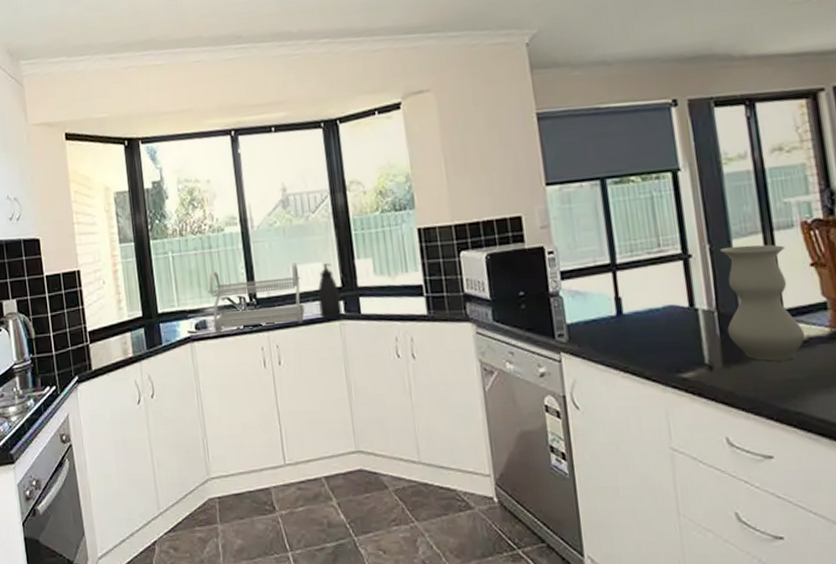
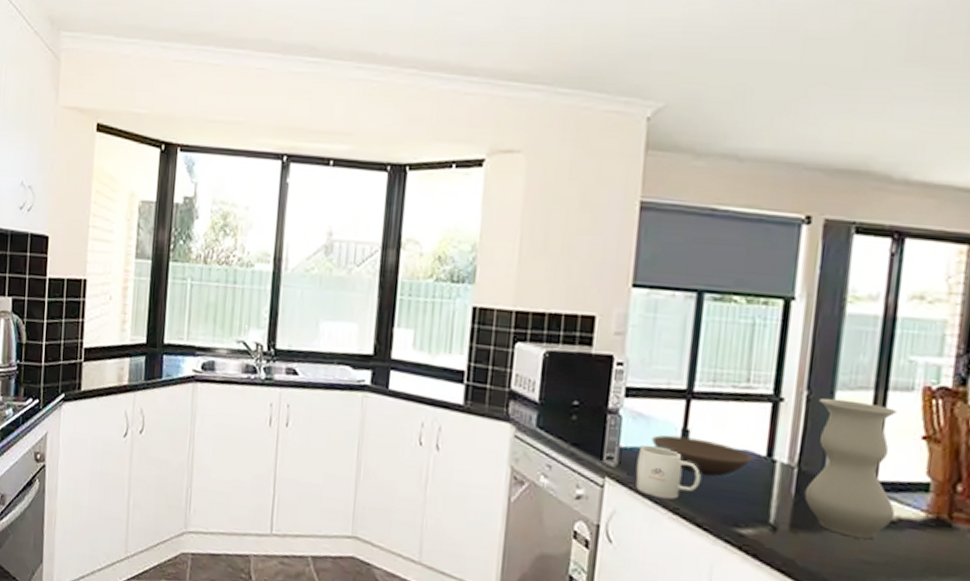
dish rack: present [208,263,305,332] -> none [221,309,329,387]
soap dispenser: present [317,262,343,319] -> none [342,324,371,388]
mug: none [583,316,641,361] -> present [635,445,702,500]
bowl: none [592,303,679,334] -> present [652,435,753,477]

